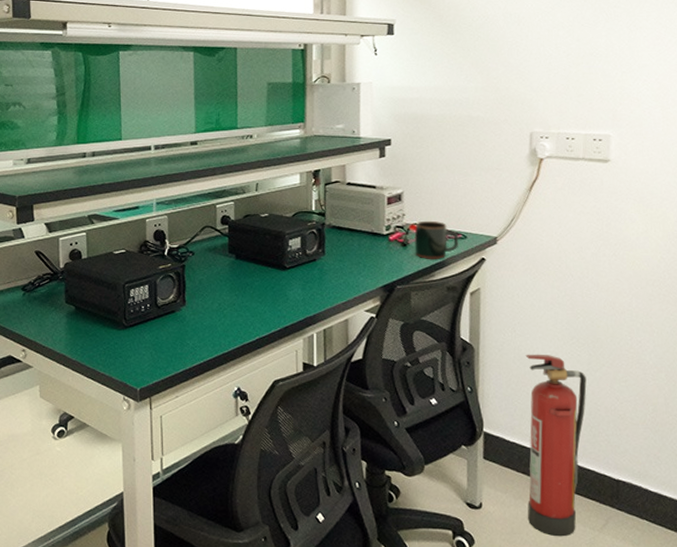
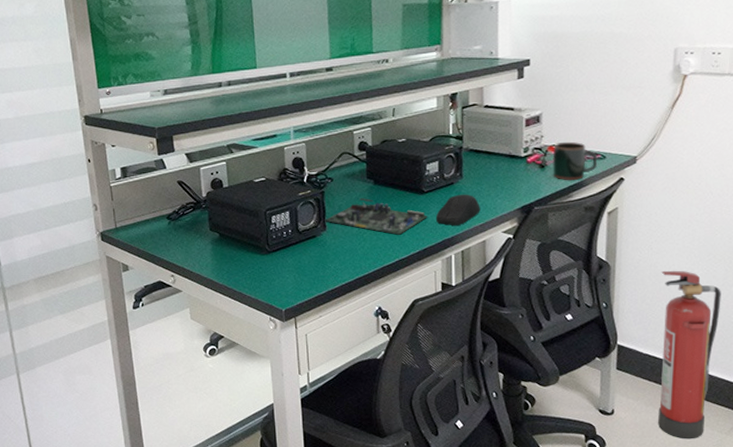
circuit board: none [185,273,290,312] -> present [325,198,428,235]
computer mouse: none [298,271,343,303] -> present [436,194,480,225]

